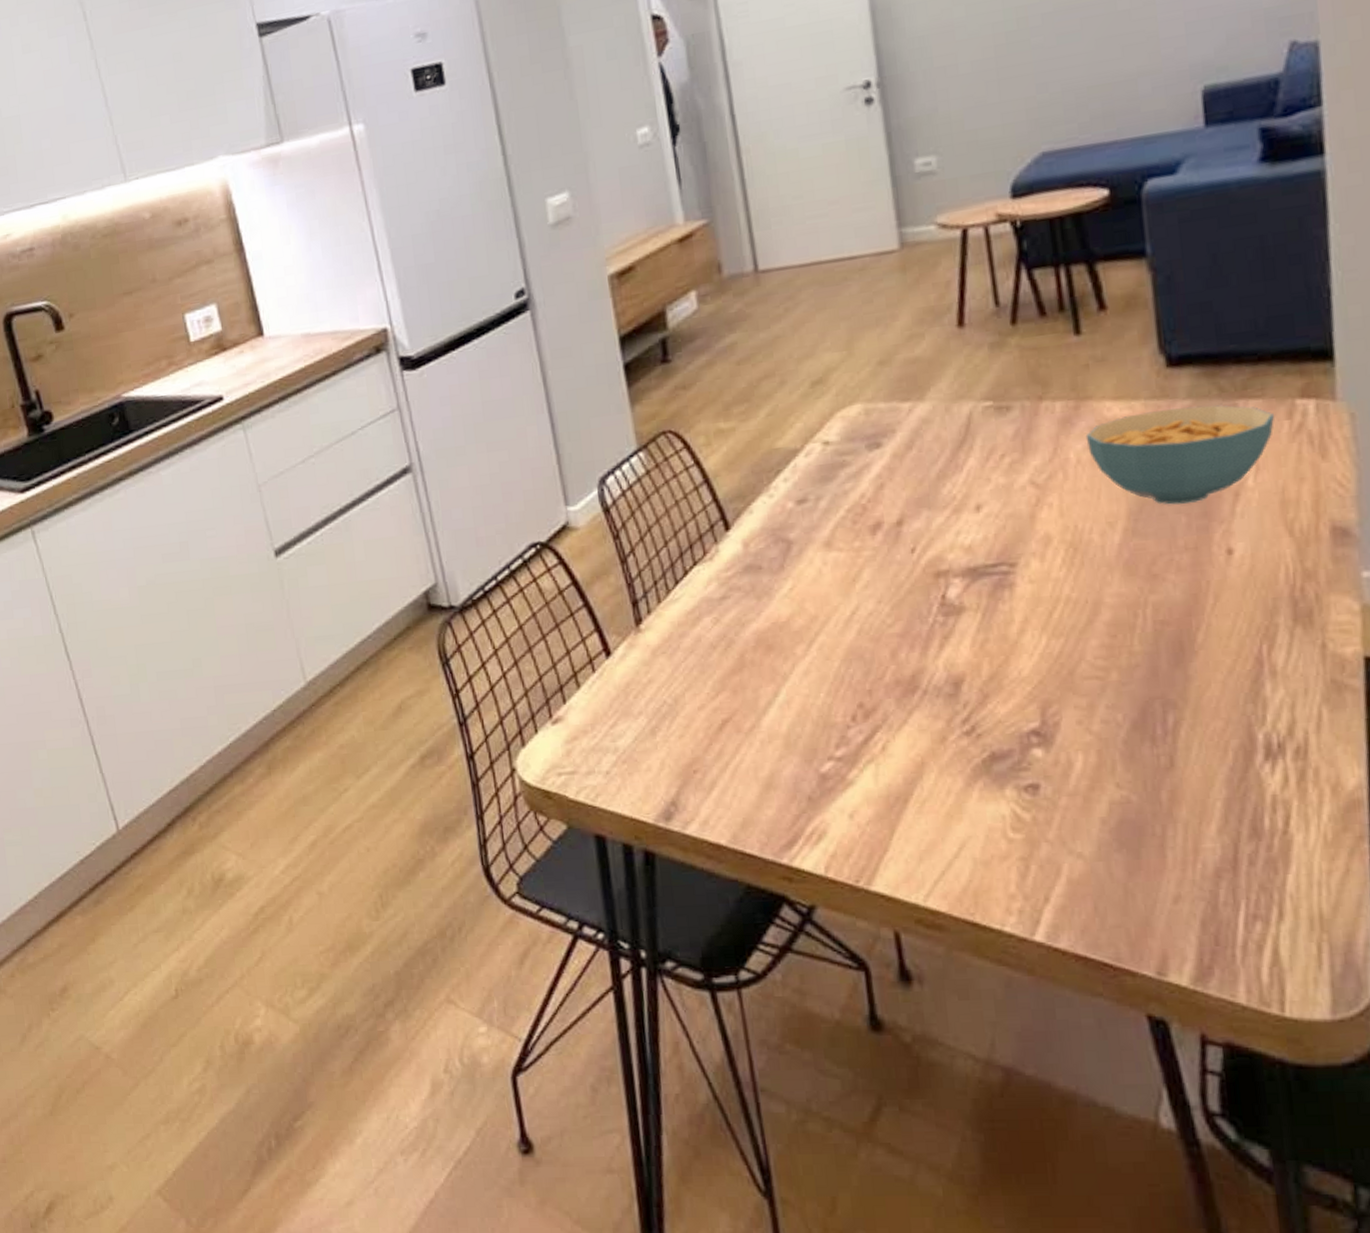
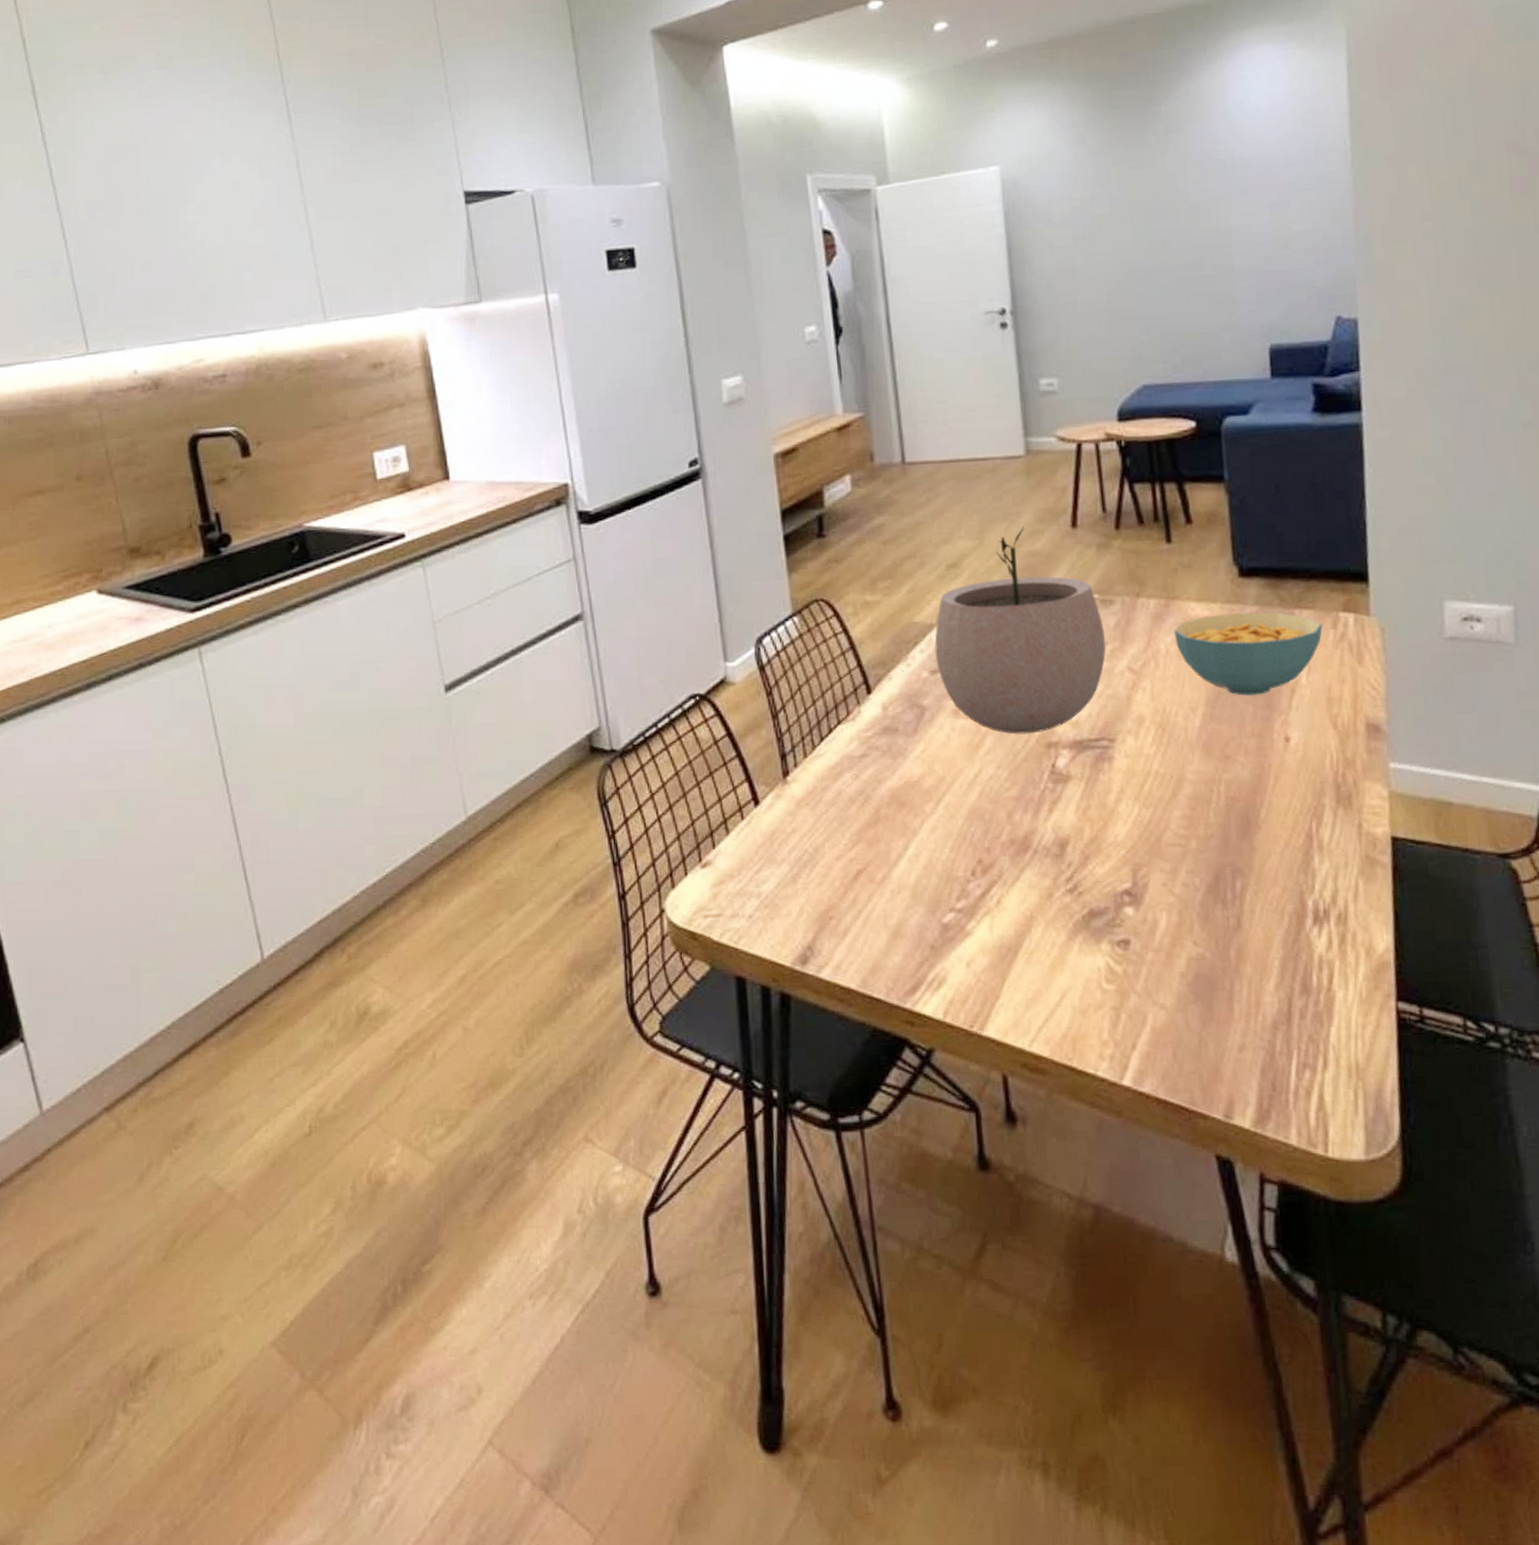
plant pot: none [800,331,1003,565] -> present [934,527,1106,734]

